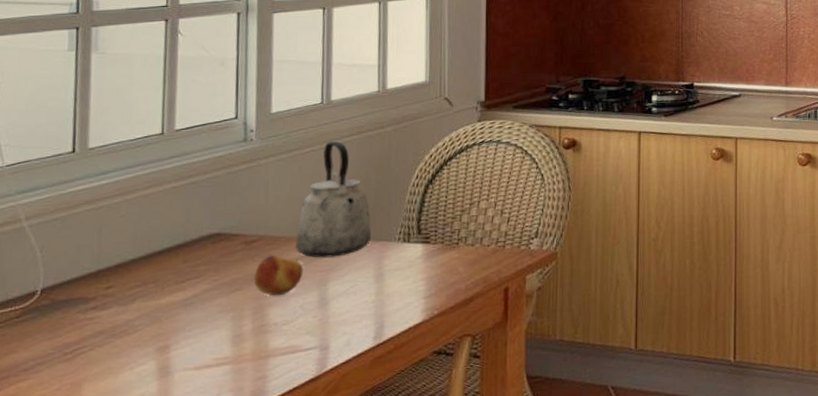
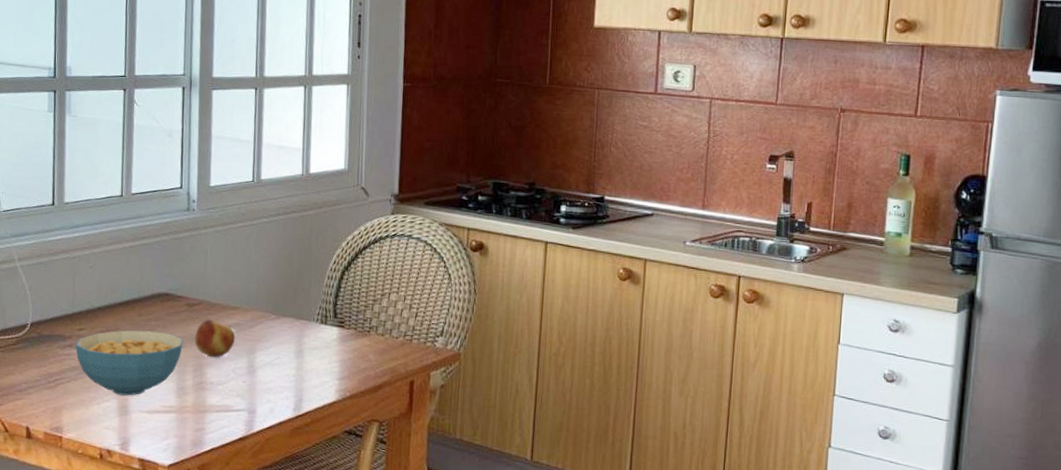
cereal bowl: none [101,277,240,355] -> present [75,330,183,396]
kettle: present [296,141,372,258] -> none [229,218,294,329]

